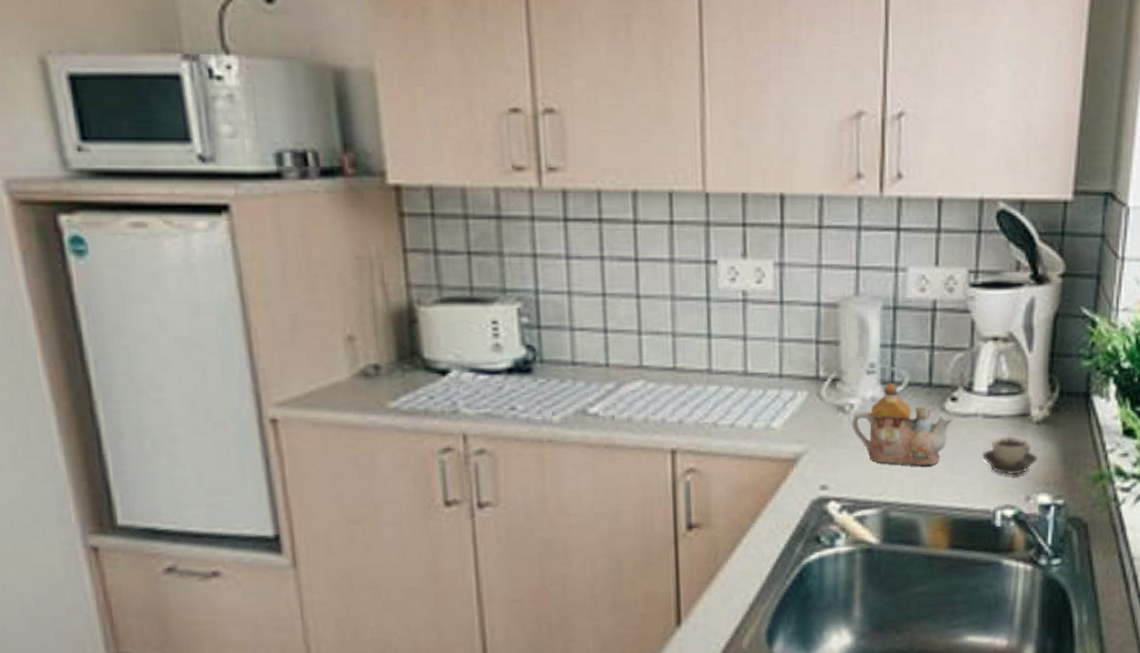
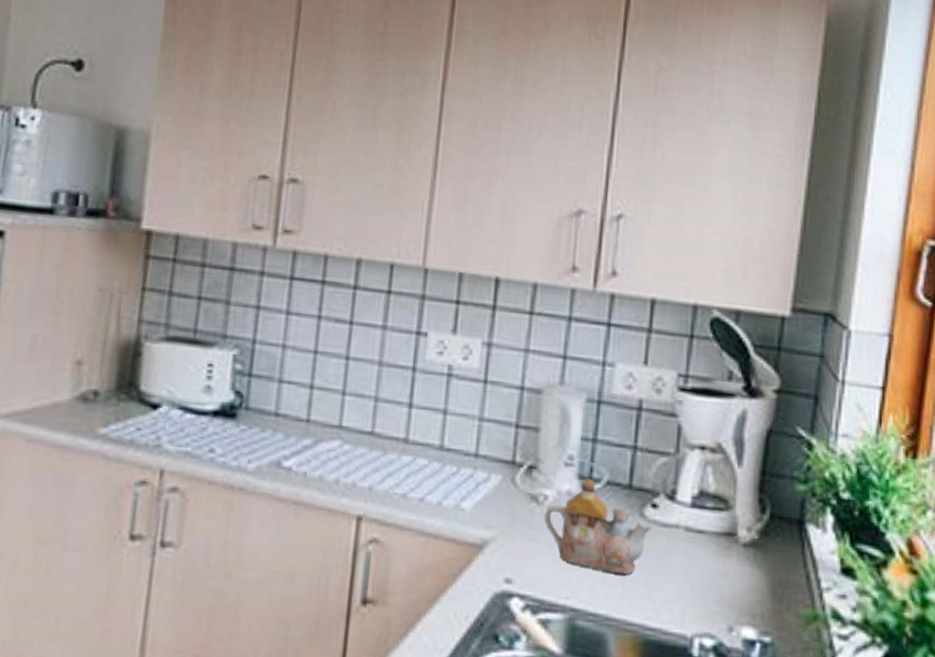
cup: present [982,436,1037,475] -> none [682,554,743,601]

